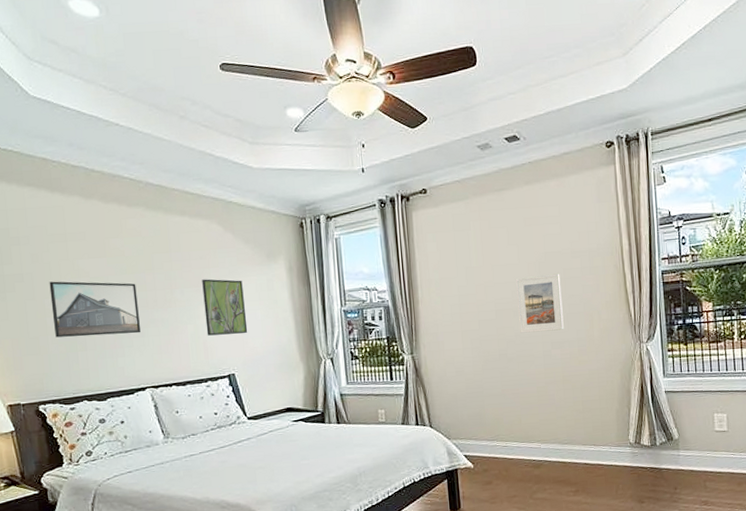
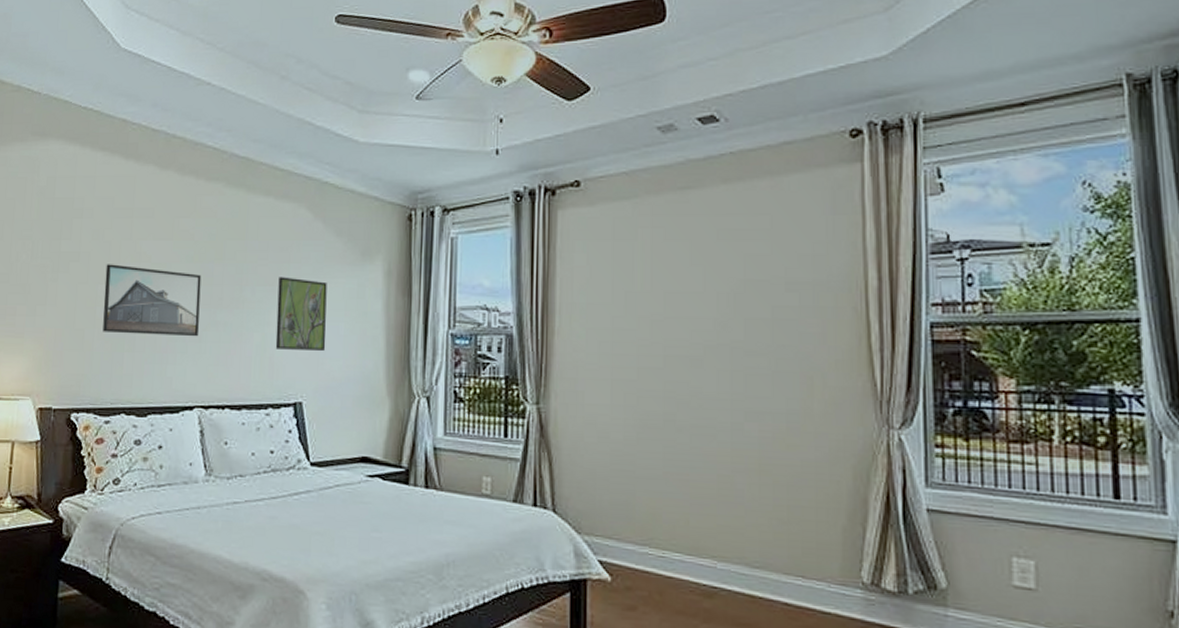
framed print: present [516,273,564,333] -> none [698,311,766,395]

